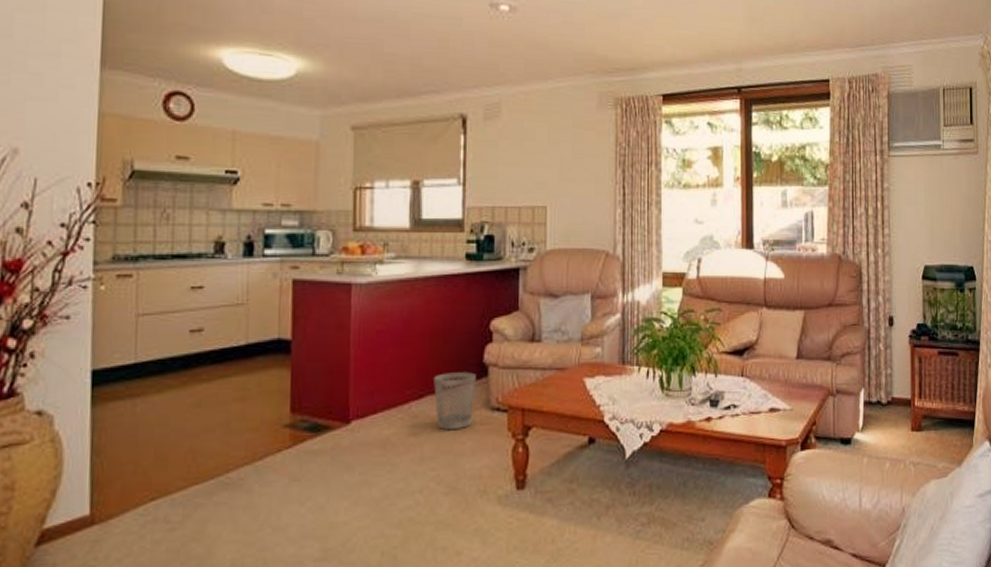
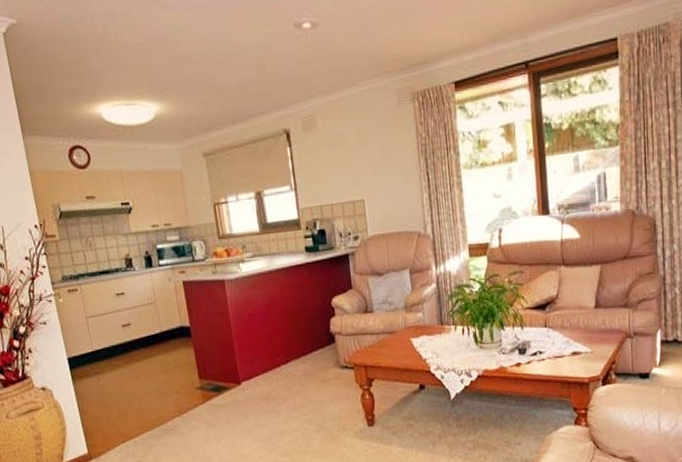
wastebasket: present [433,372,476,429] -> none [295,340,328,385]

